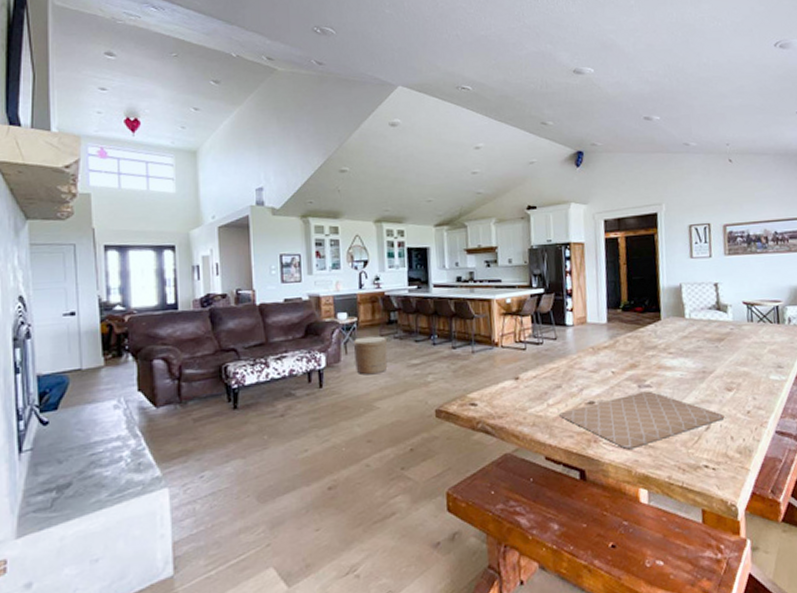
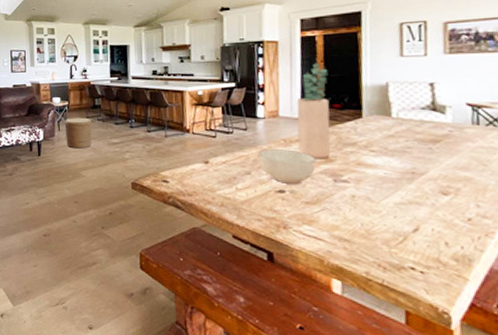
placemat: present [559,391,725,449] -> none [248,186,438,239]
bowl: none [568,357,622,394] -> present [258,149,316,184]
vase: none [602,261,635,366] -> present [296,59,331,159]

